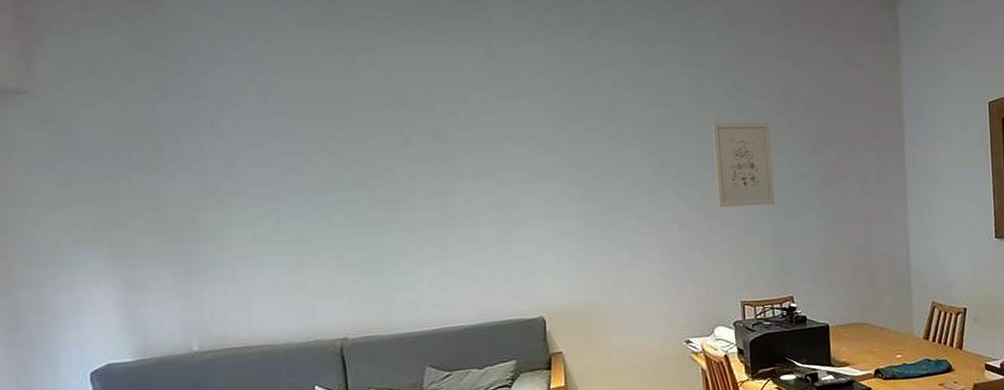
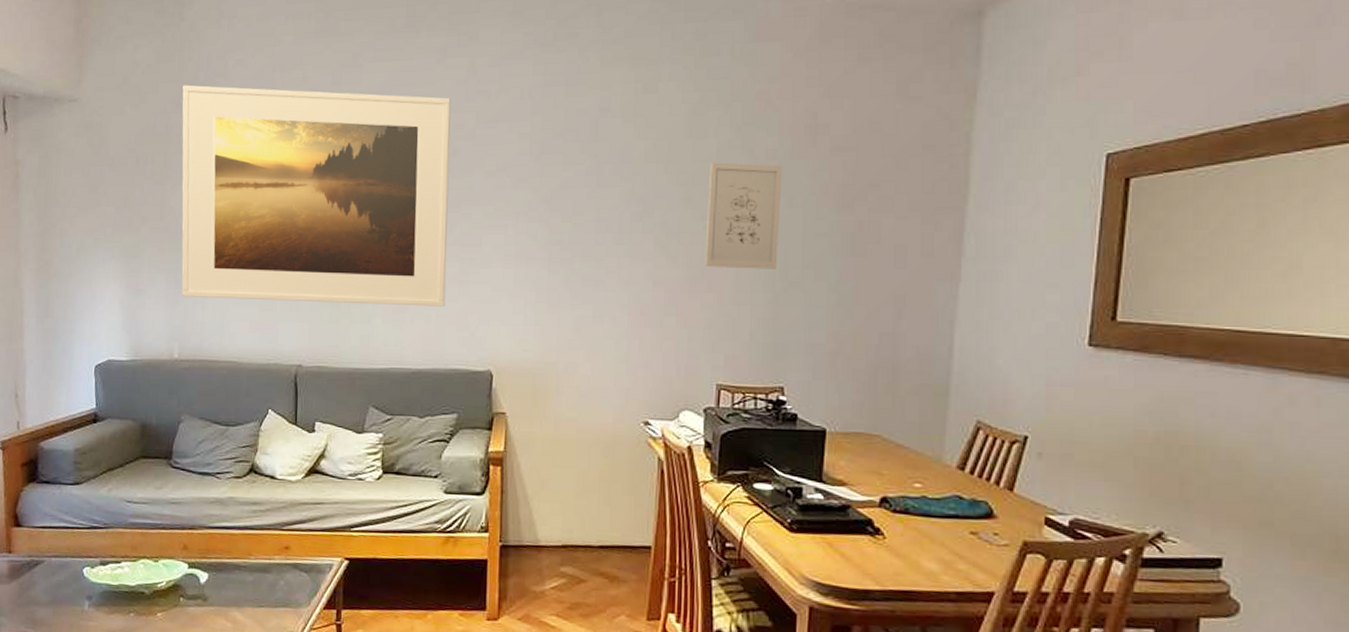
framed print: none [167,72,491,288] -> present [181,85,451,307]

